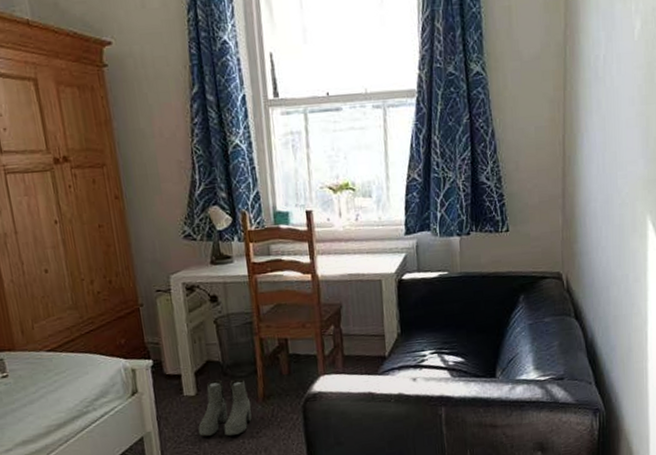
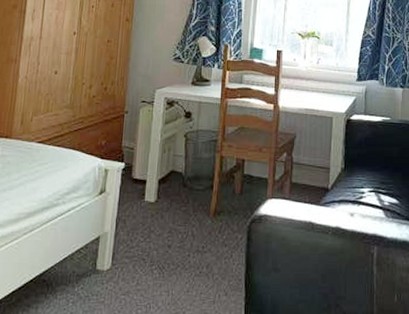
boots: present [198,379,252,437] -> none [151,190,203,248]

